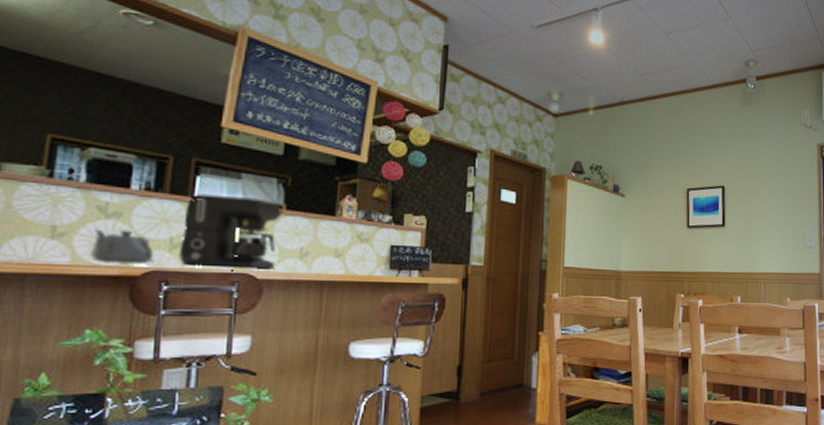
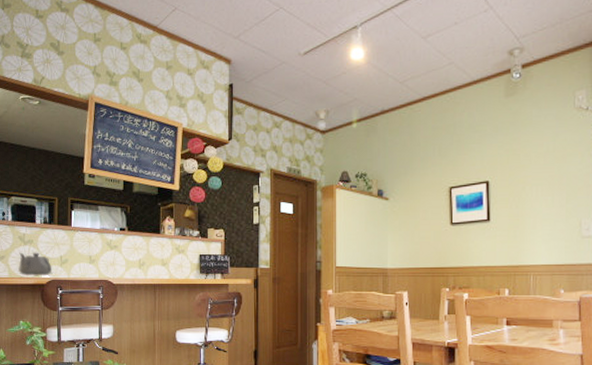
coffee maker: present [179,193,283,269] -> none [66,223,126,276]

